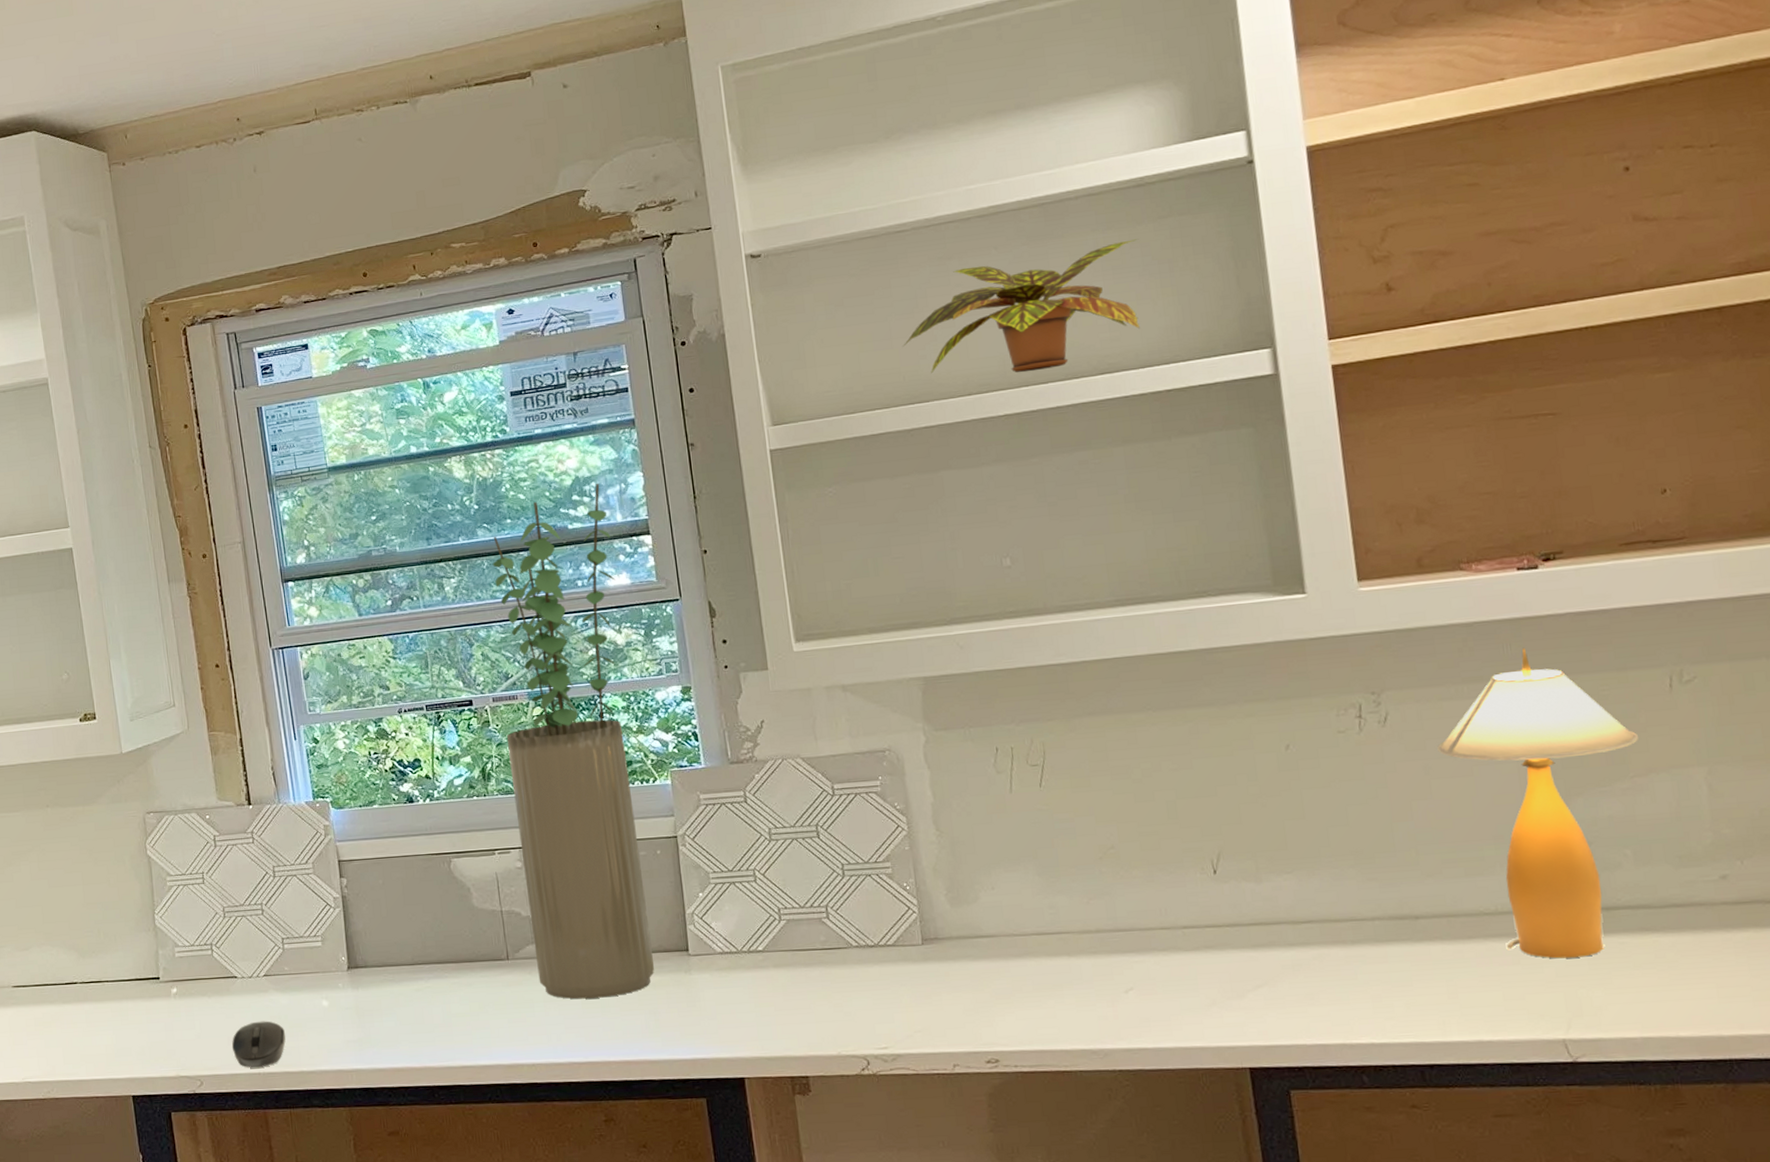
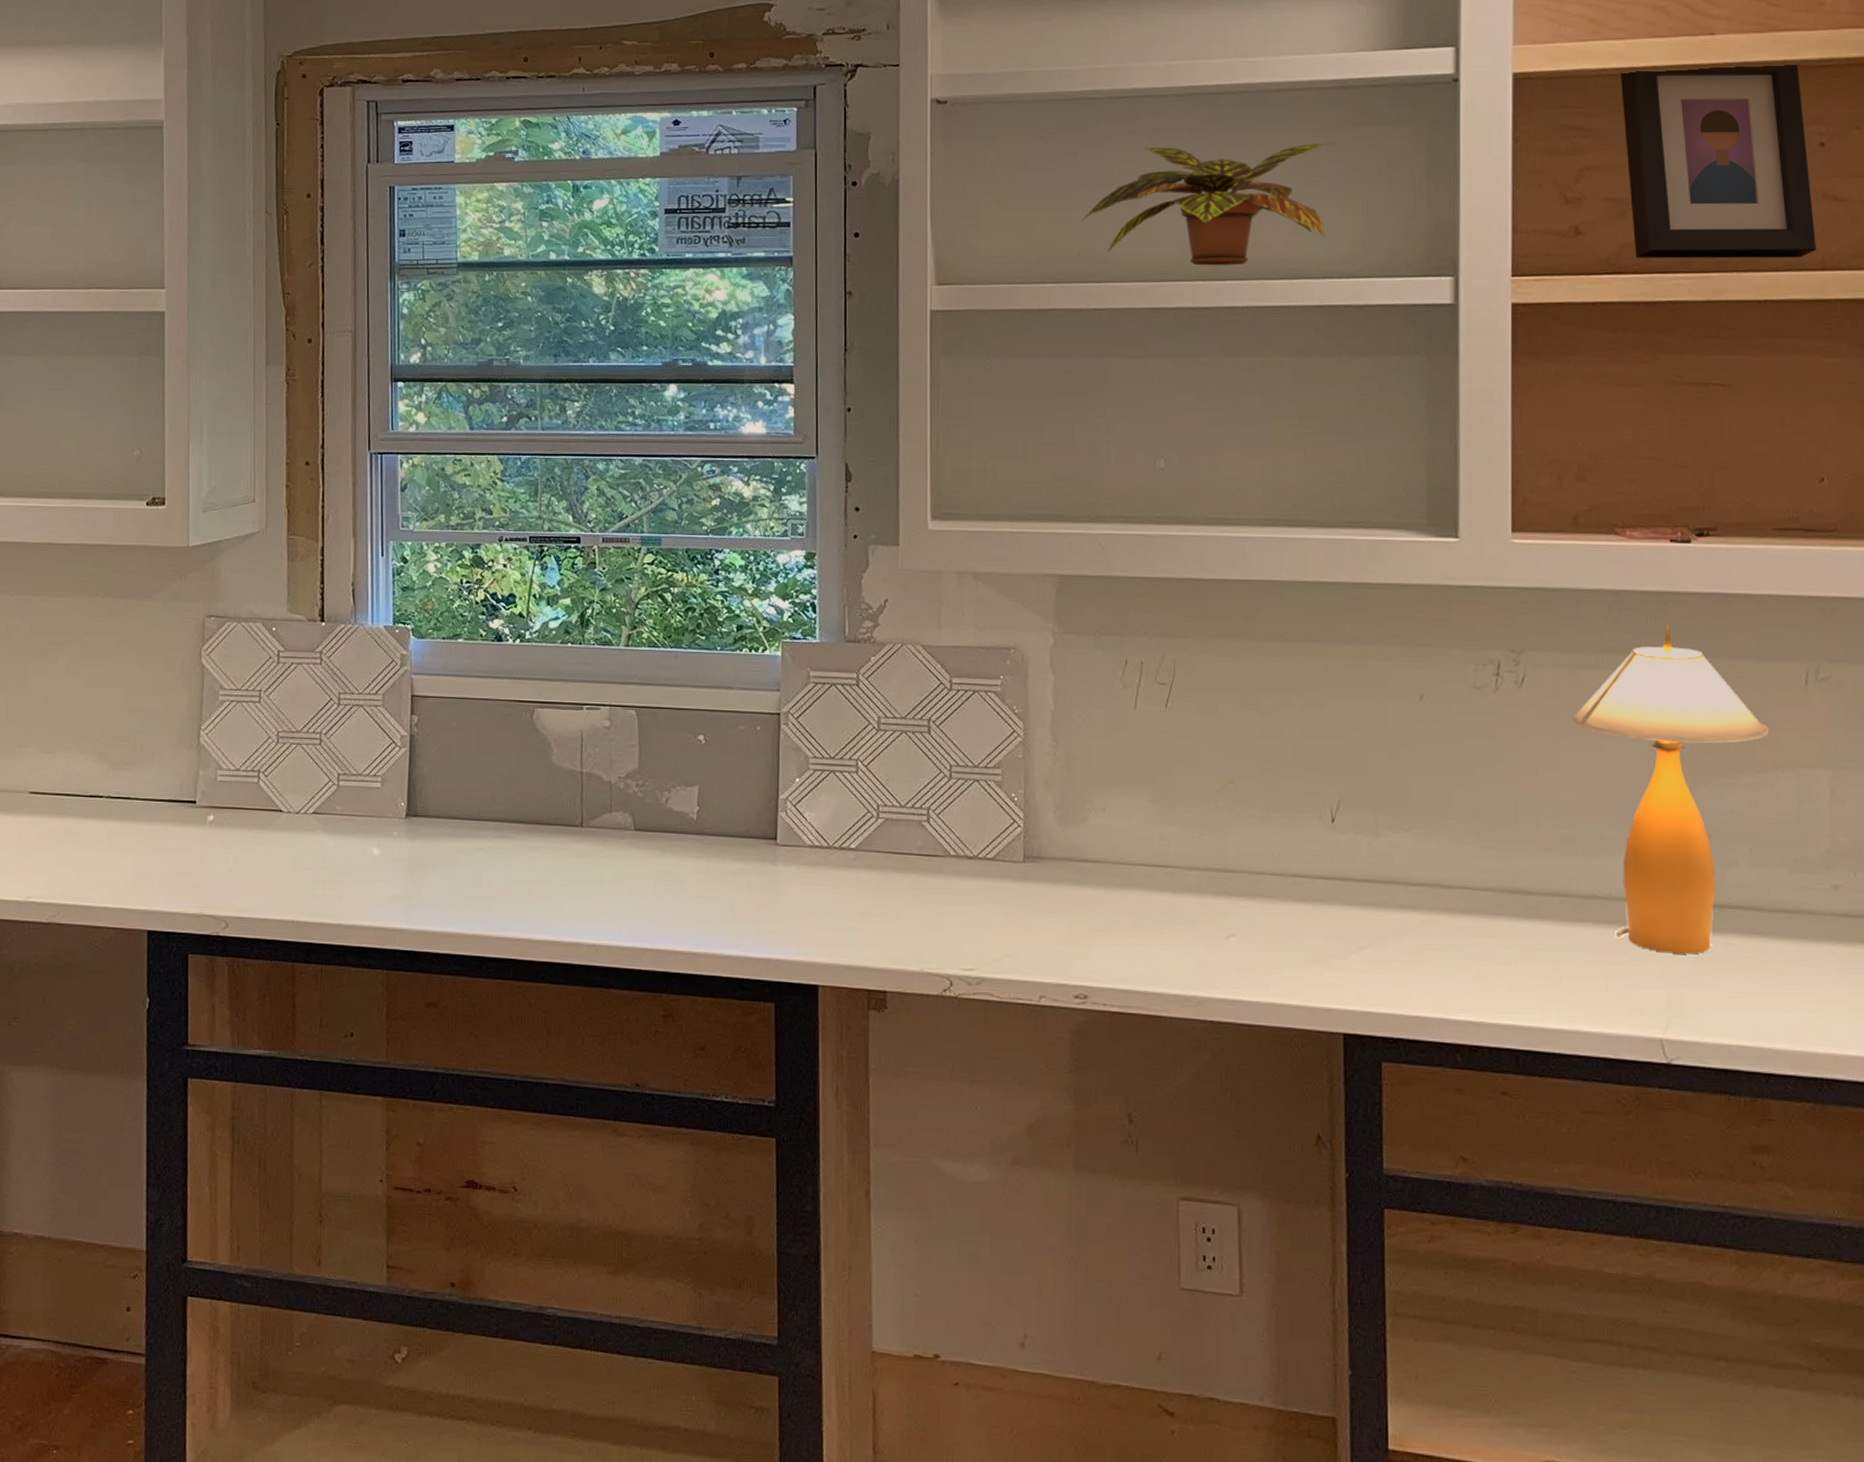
computer mouse: present [231,1021,286,1068] -> none [266,863,328,915]
vase: present [492,483,654,999] -> none [611,320,752,881]
picture frame: none [1413,96,1632,305] -> present [1620,65,1816,259]

